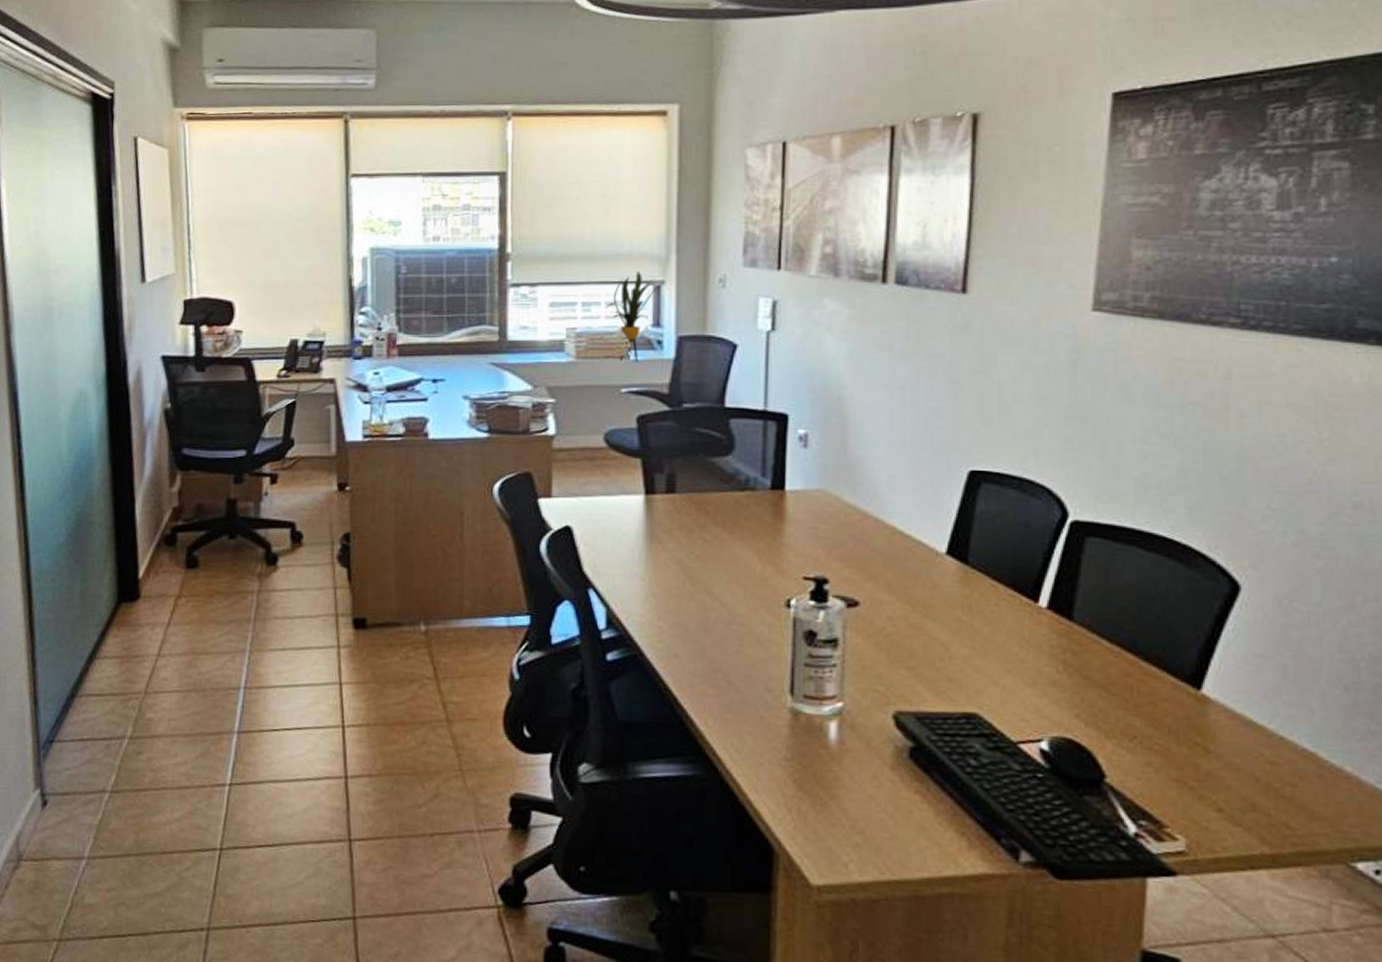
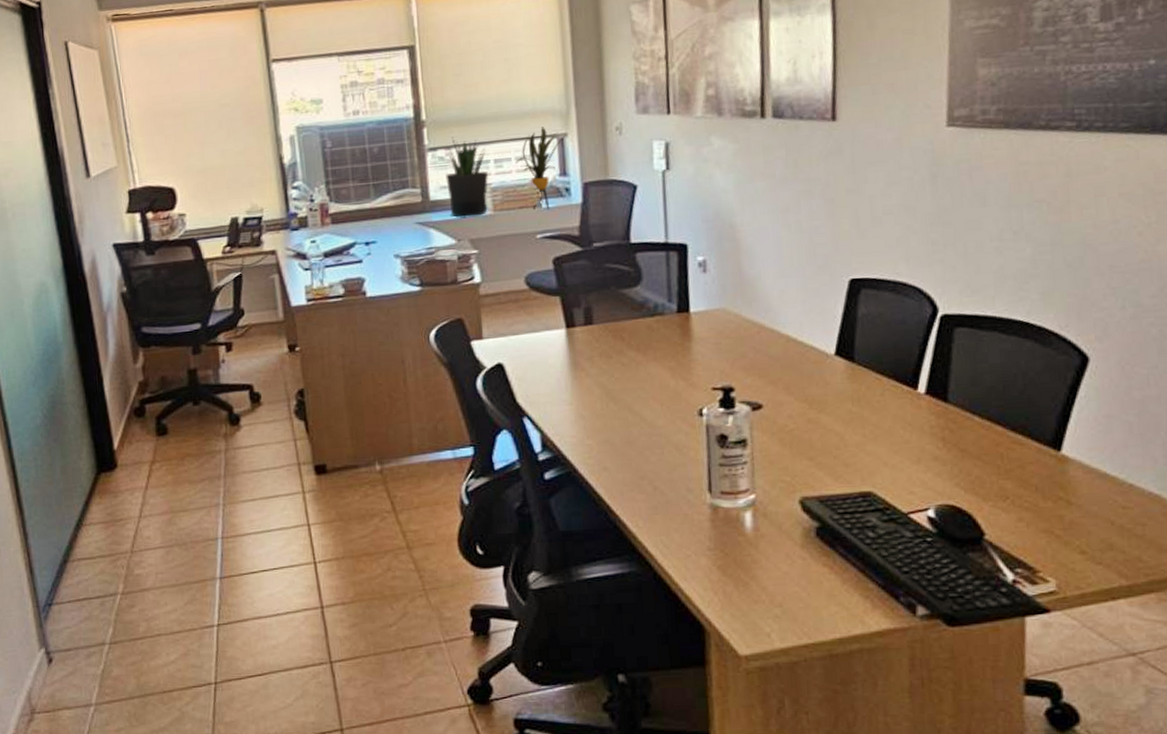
planter: none [527,274,574,362] -> present [446,137,488,218]

